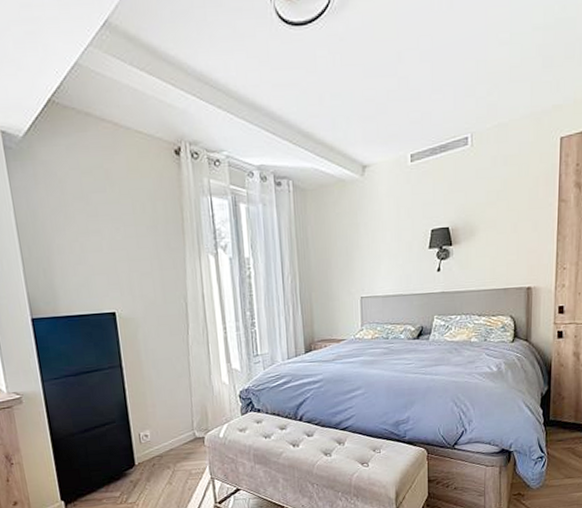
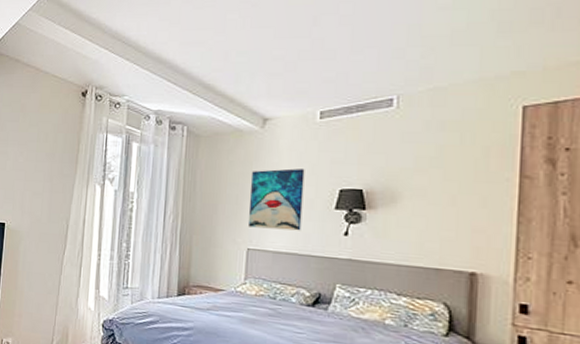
wall art: none [358,214,404,277] -> present [247,168,305,231]

